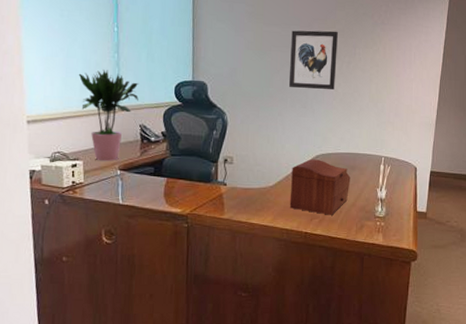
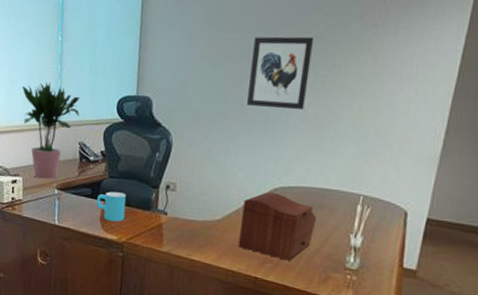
cup: none [160,168,188,196] -> present [97,191,126,222]

